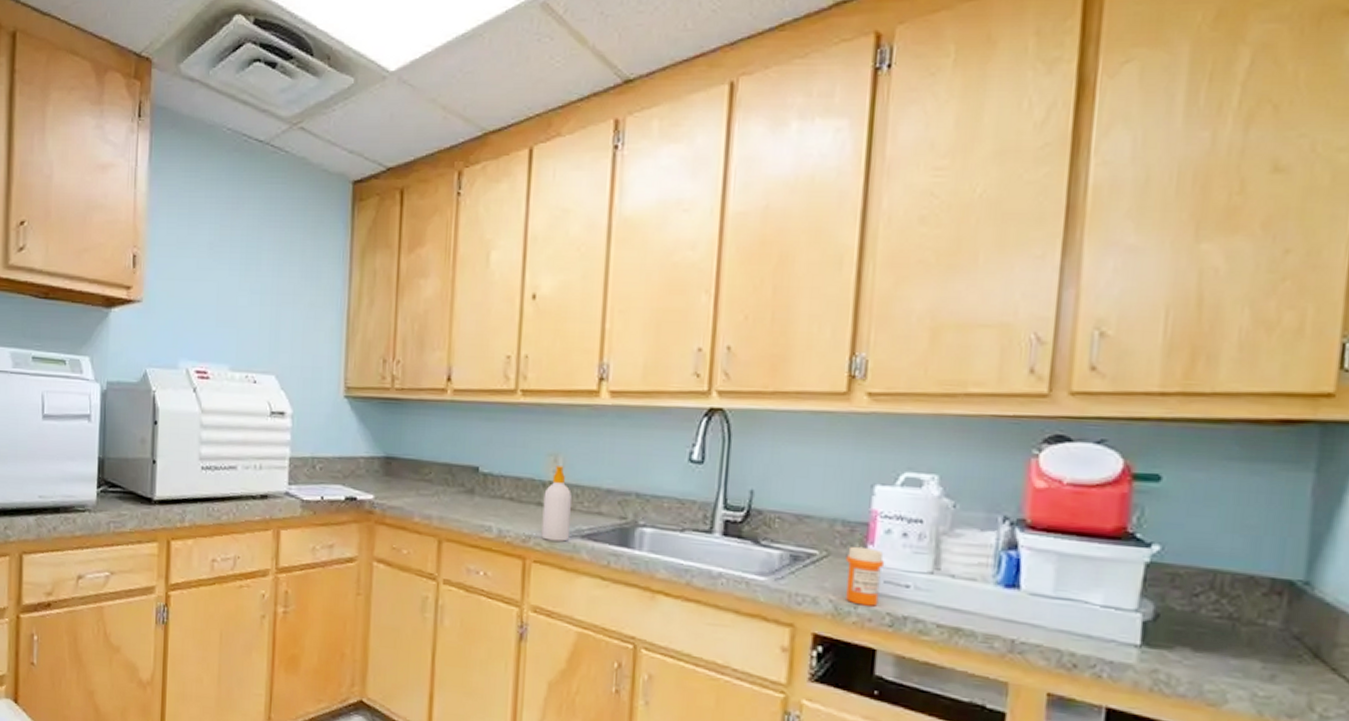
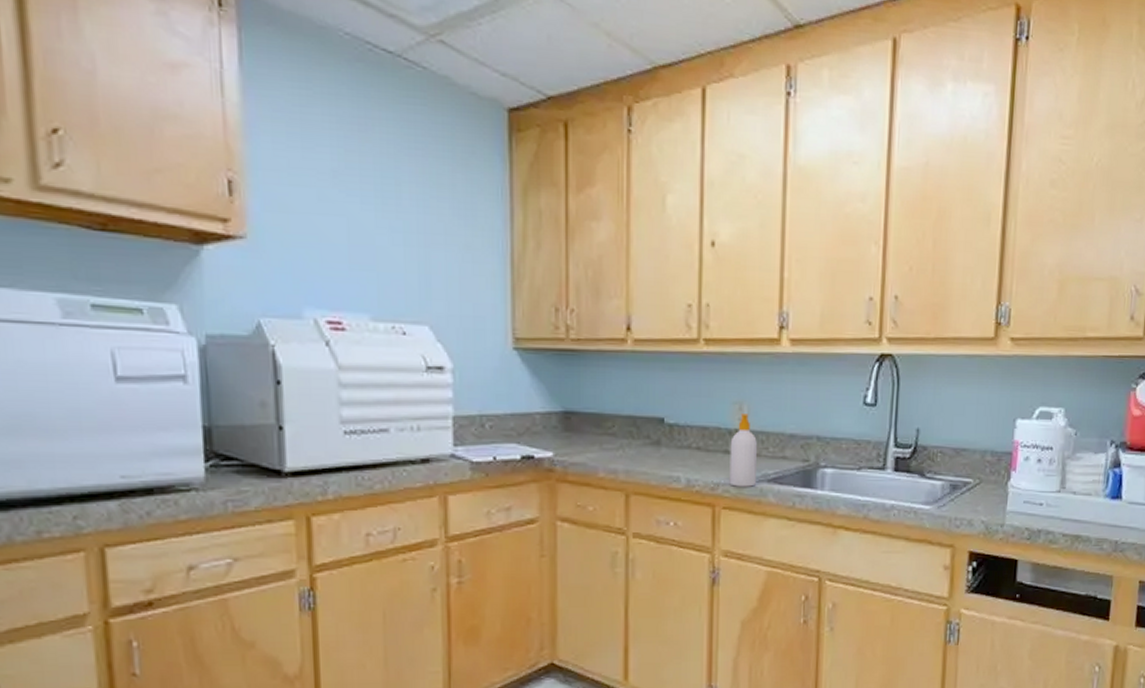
medicine bottle: present [845,546,885,607] -> none [994,473,1025,524]

